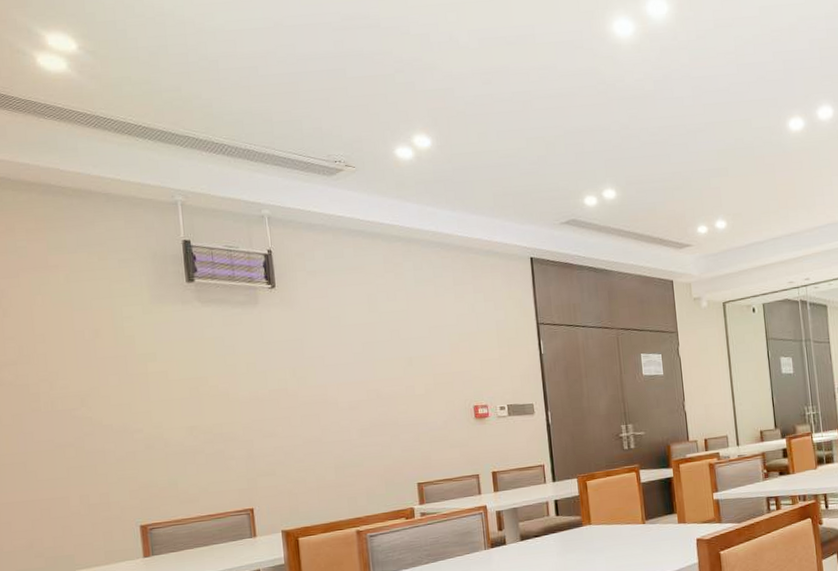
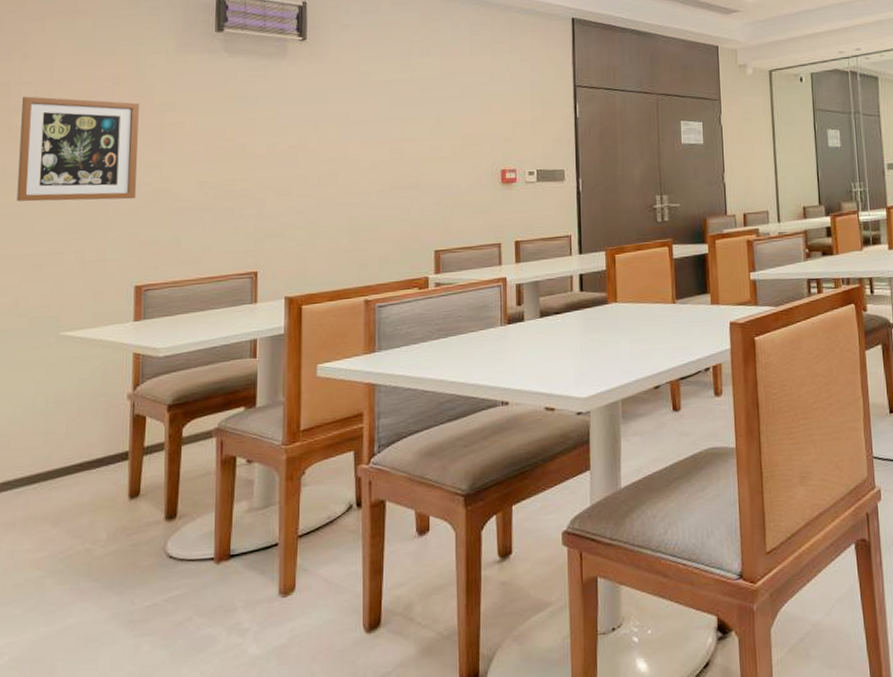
wall art: none [9,351,131,451] -> present [16,96,139,202]

